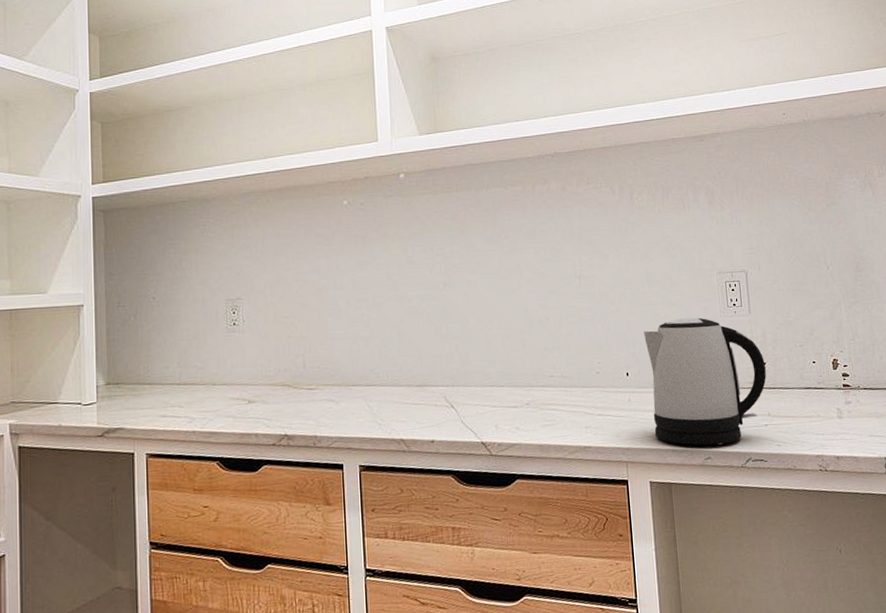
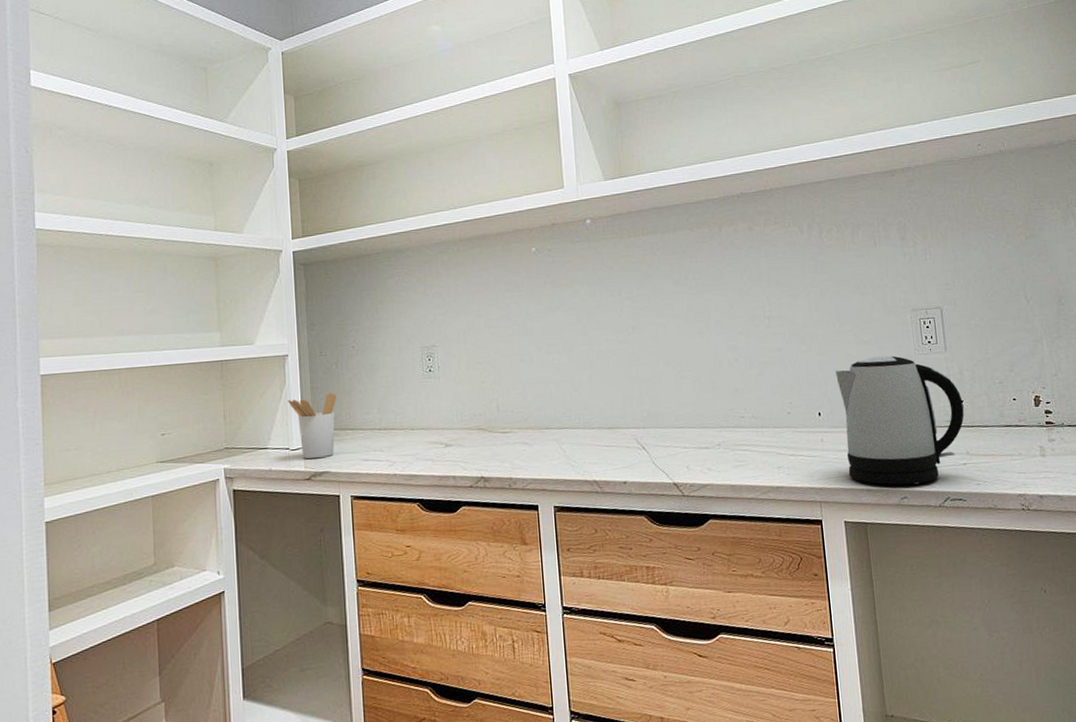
utensil holder: none [82,345,135,415] -> present [288,393,337,459]

